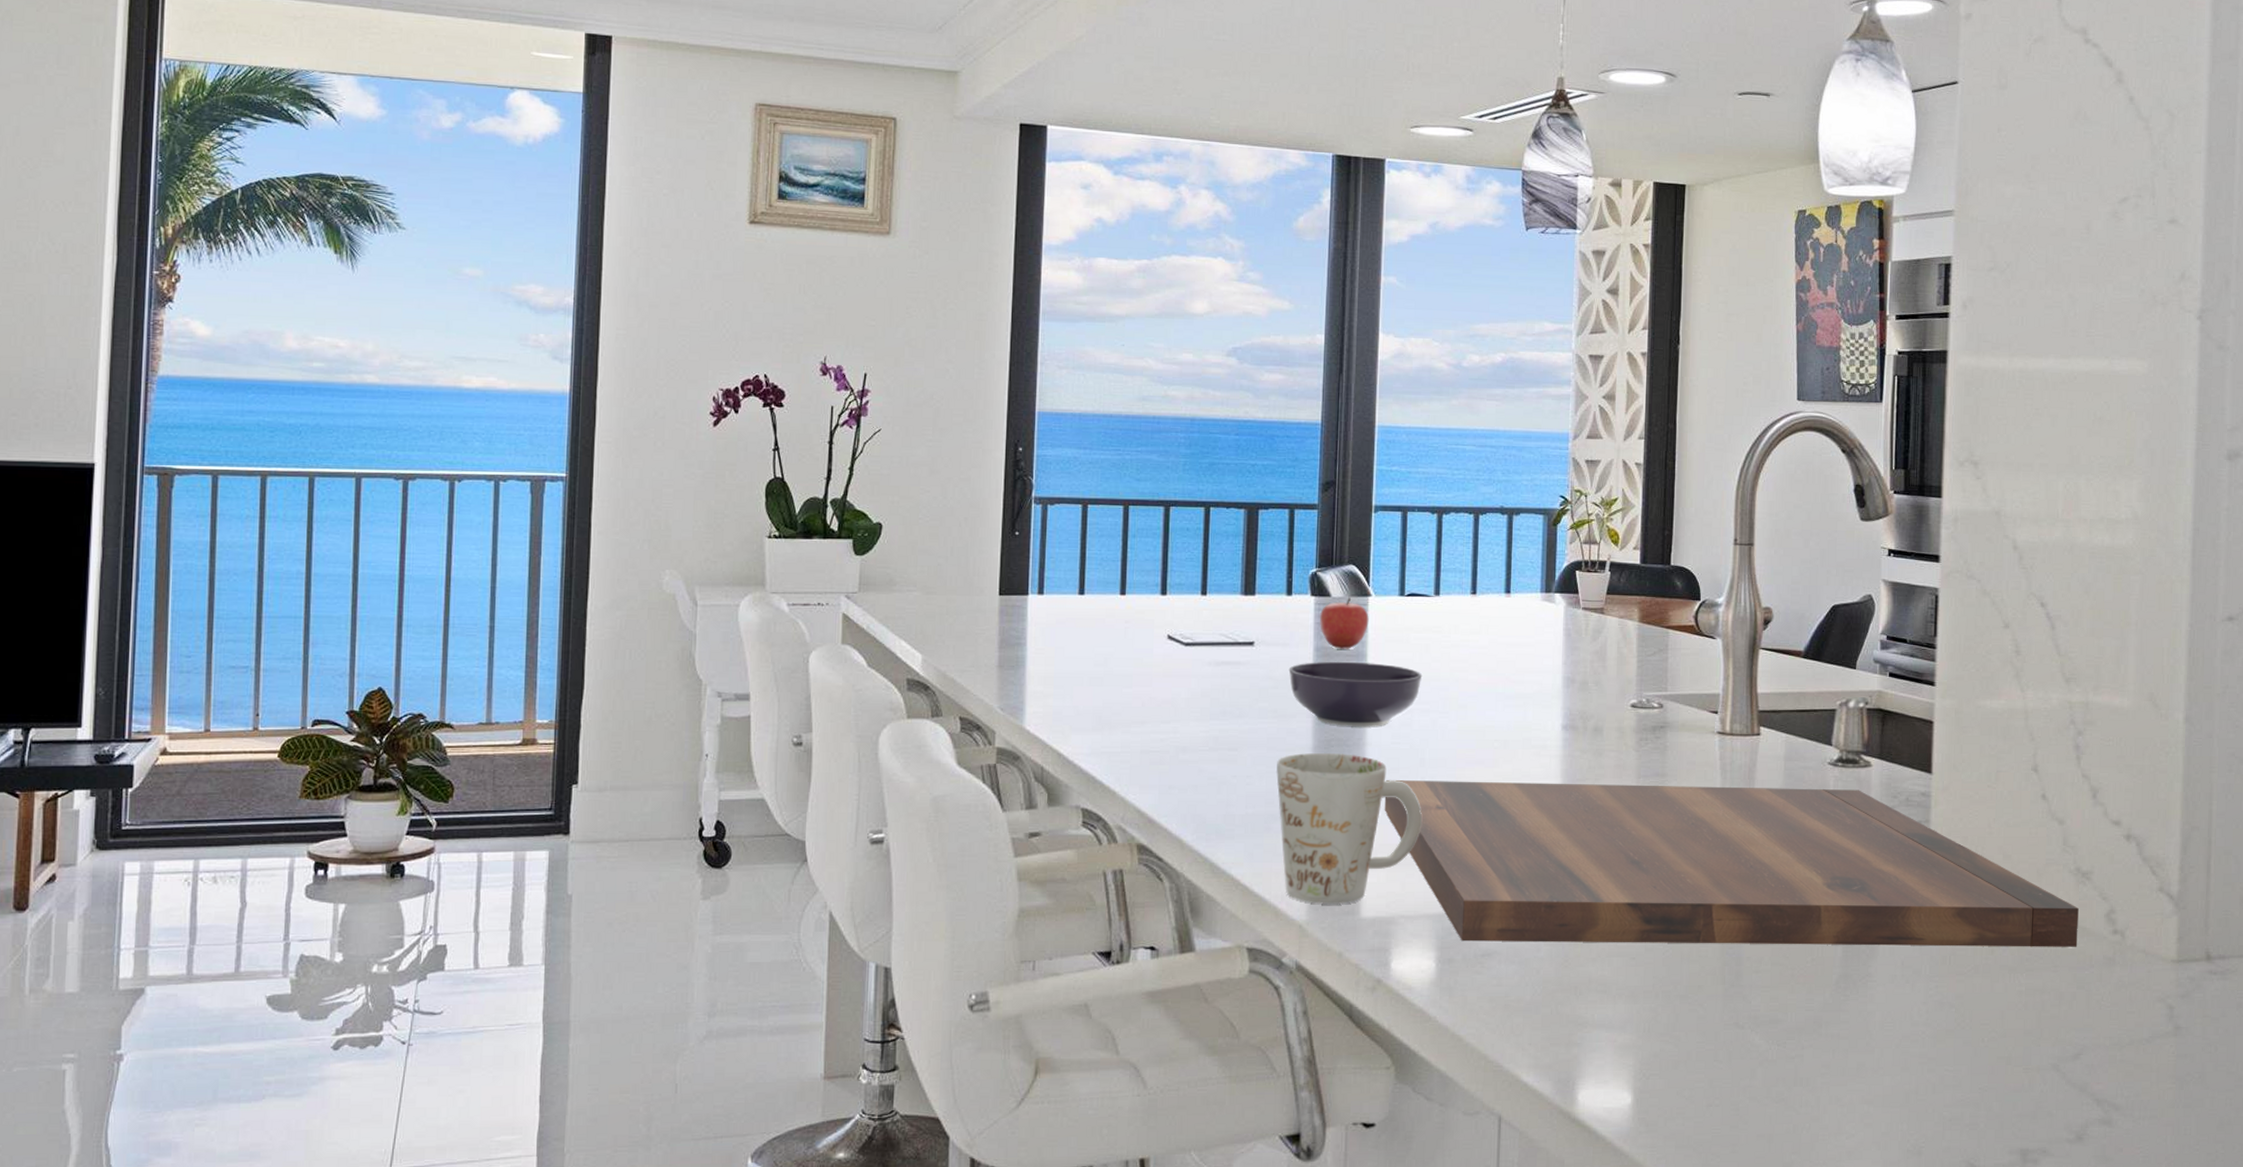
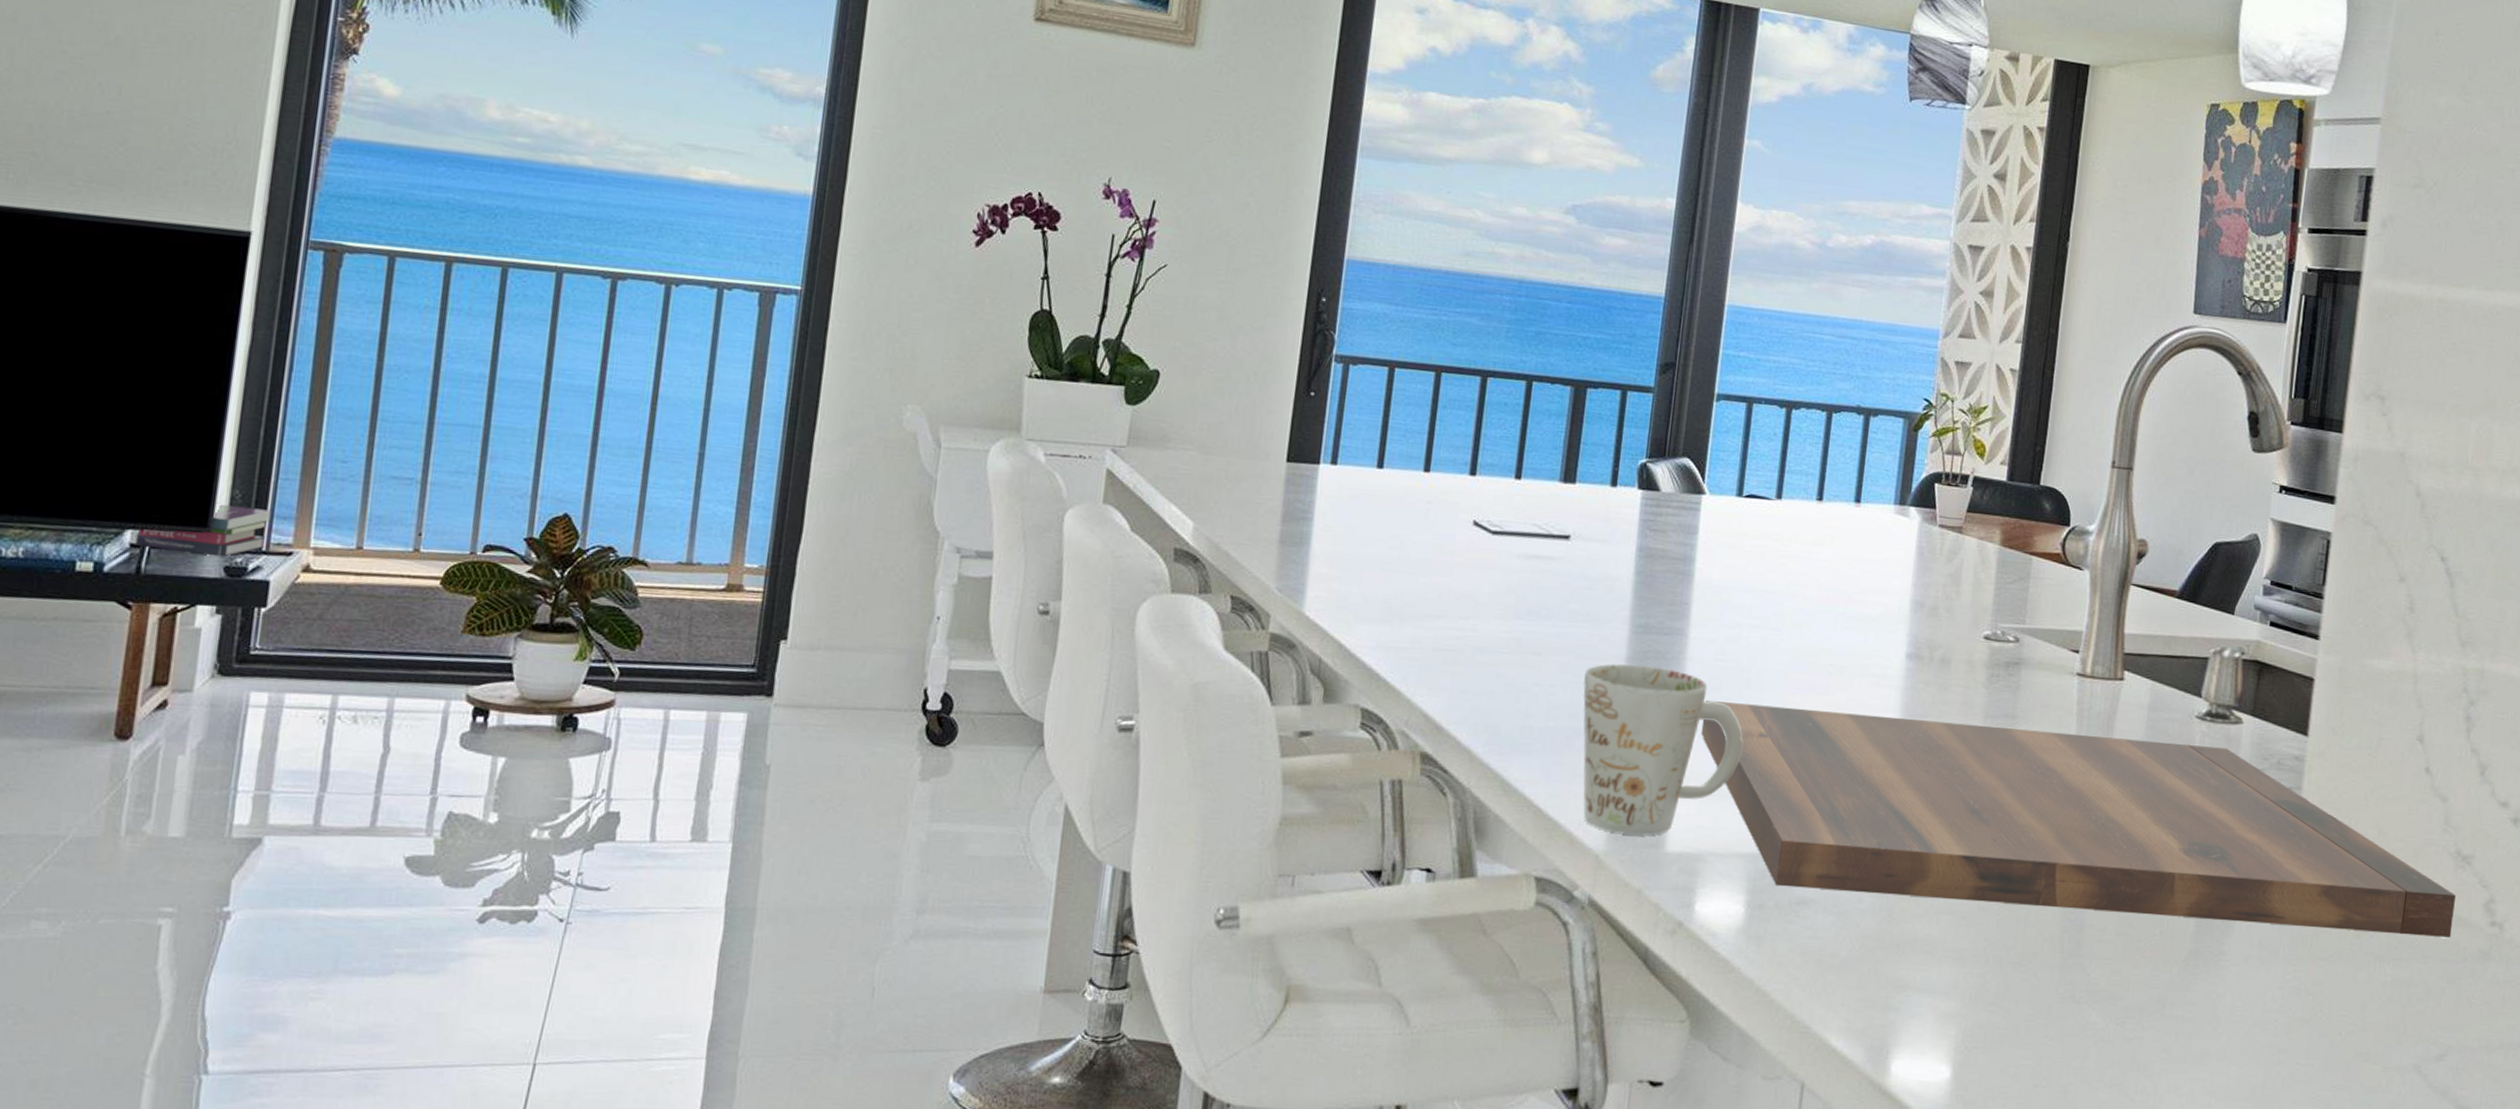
books: none [18,701,130,747] -> present [135,504,271,557]
bowl: present [1288,661,1423,726] -> none [1606,563,1756,640]
fruit: present [1320,598,1369,649] -> none [1645,494,1701,552]

